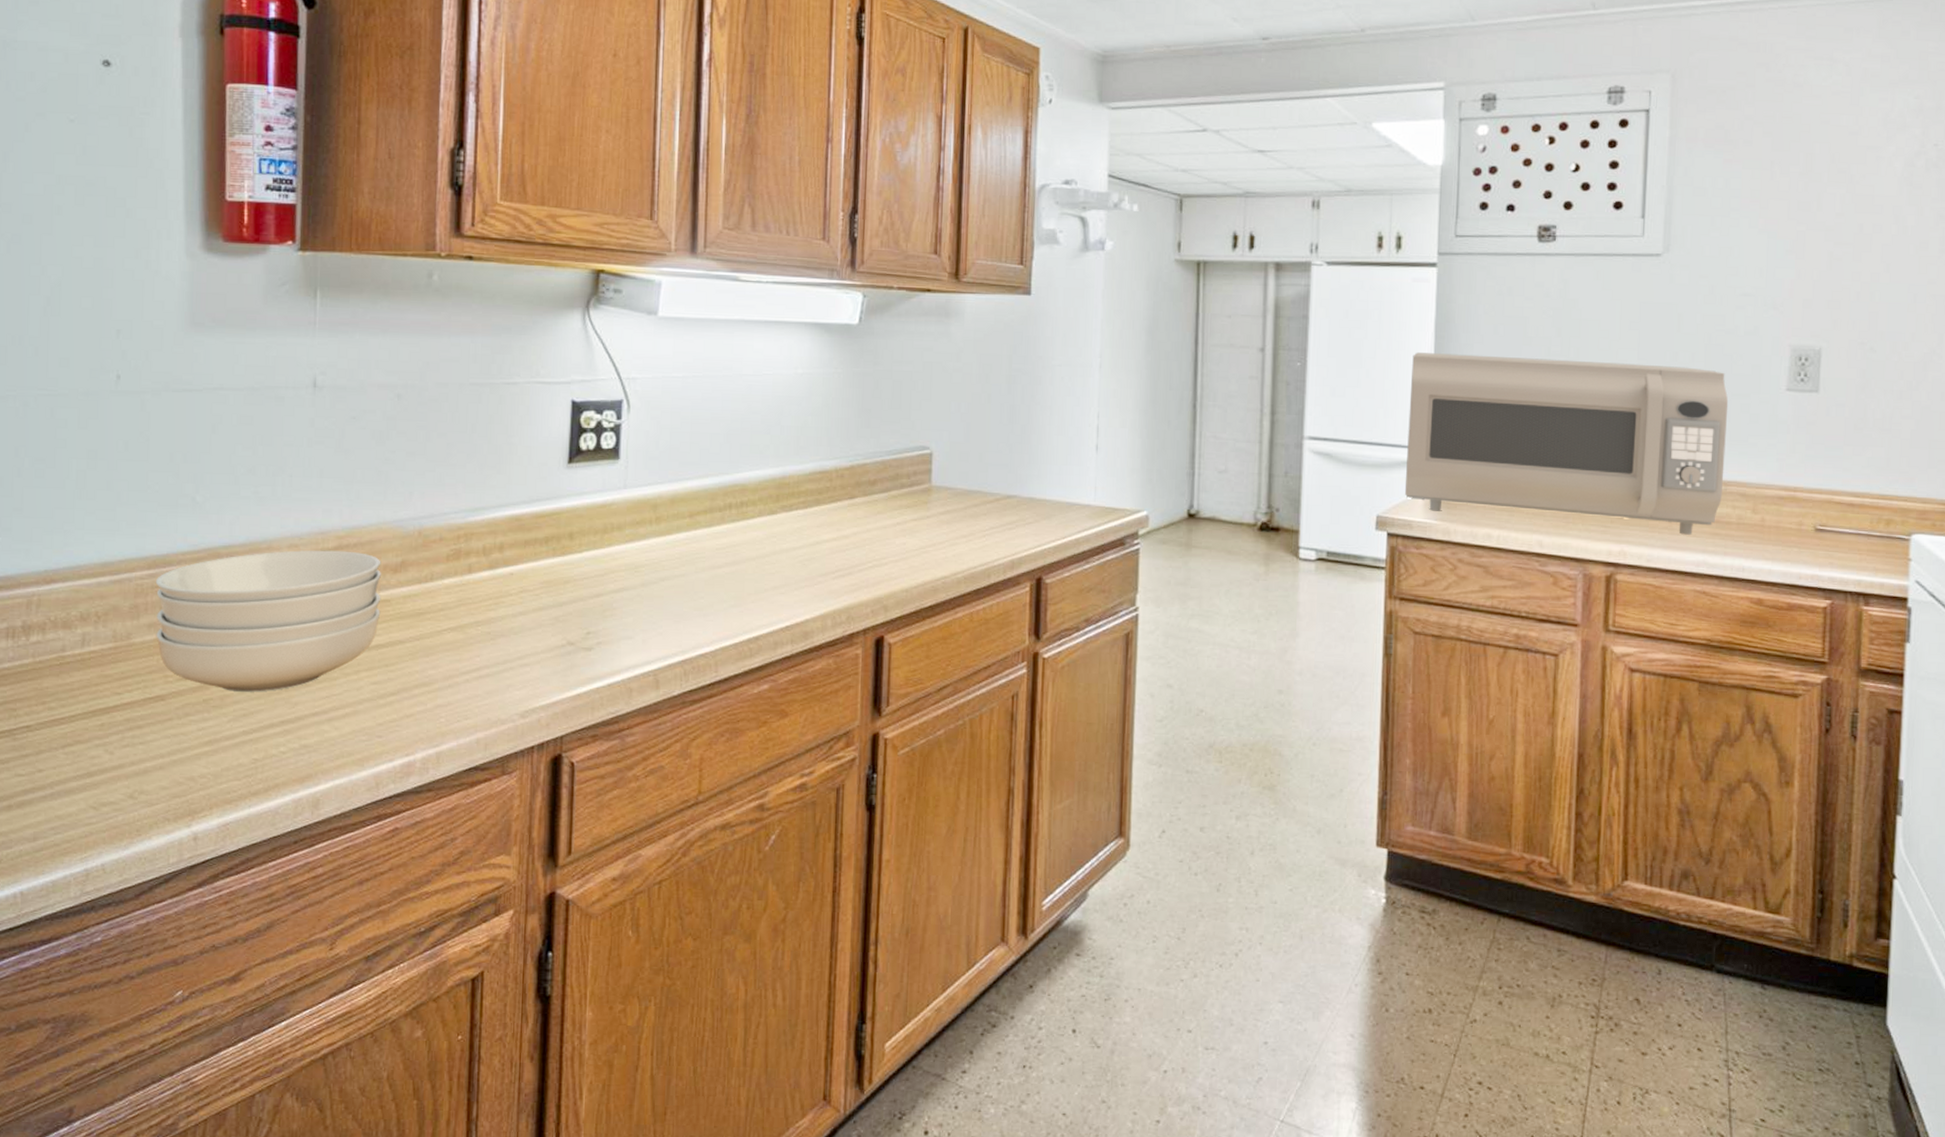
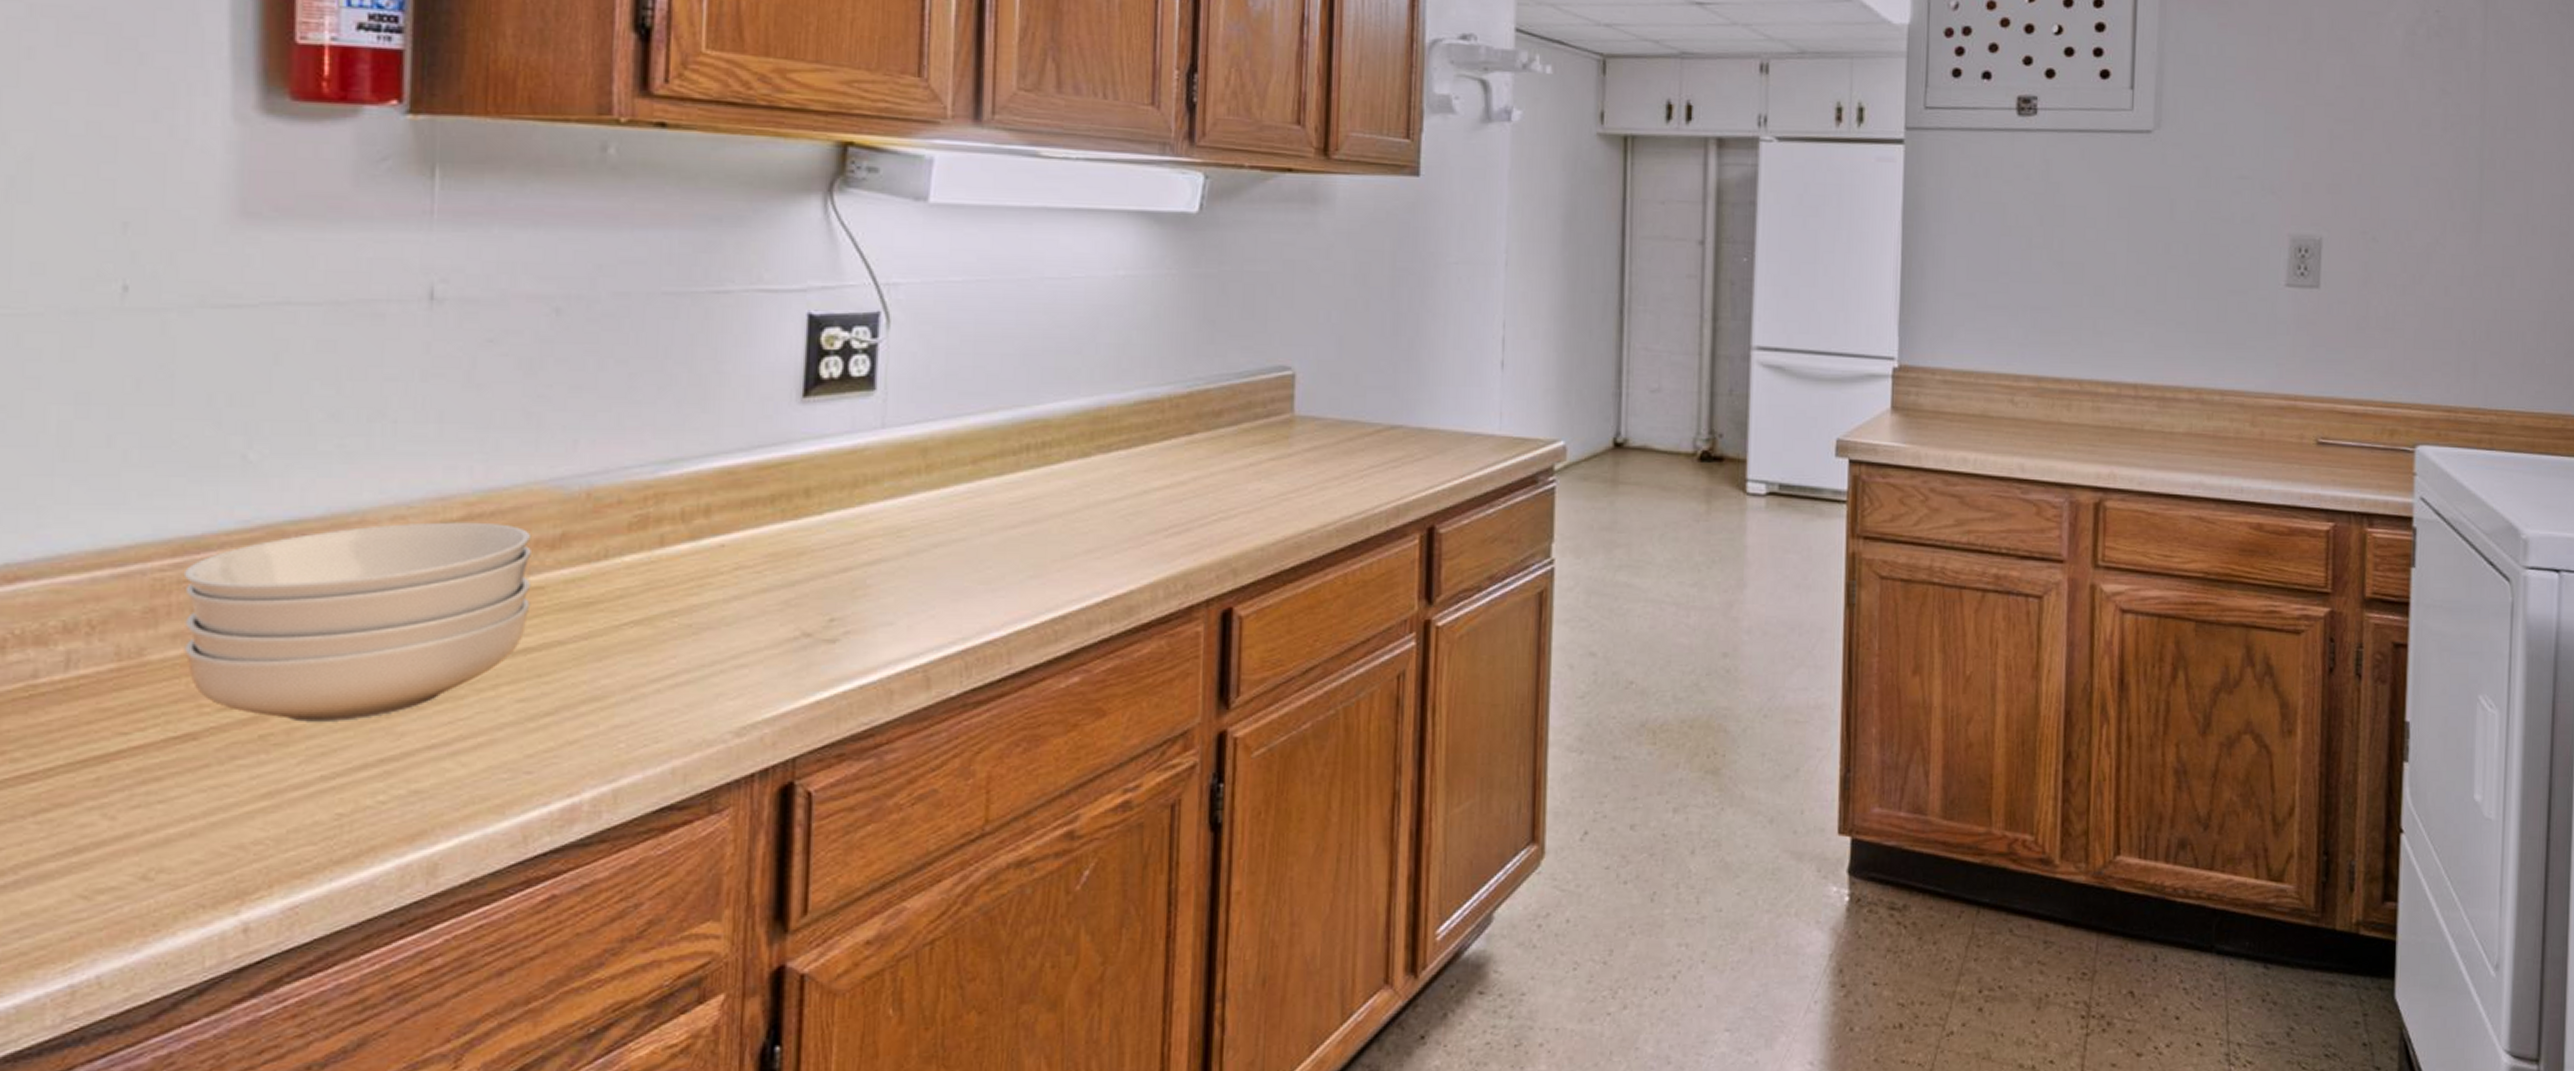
microwave: present [1404,352,1729,535] -> none [1868,245,2225,453]

